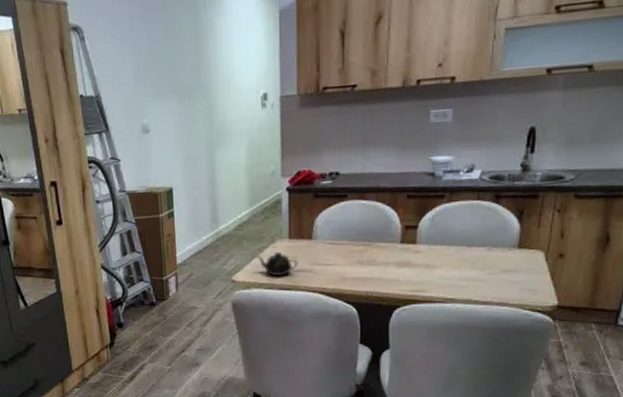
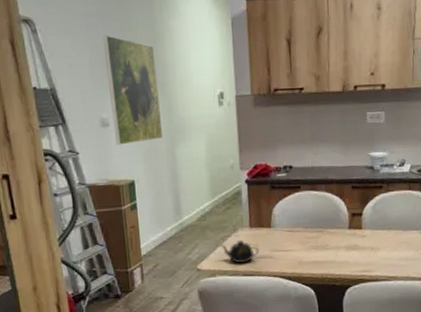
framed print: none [147,38,203,152] -> present [103,35,164,145]

